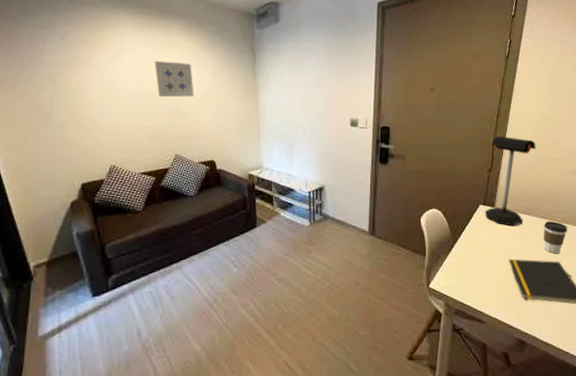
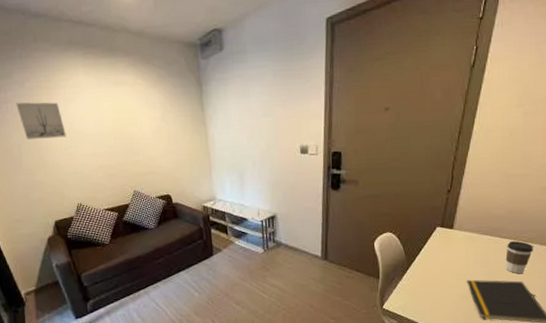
wall art: none [53,54,106,94] -> present [16,102,66,139]
wall art: present [154,61,194,98] -> none [106,100,146,137]
desk lamp: present [485,137,536,226] -> none [442,154,502,248]

